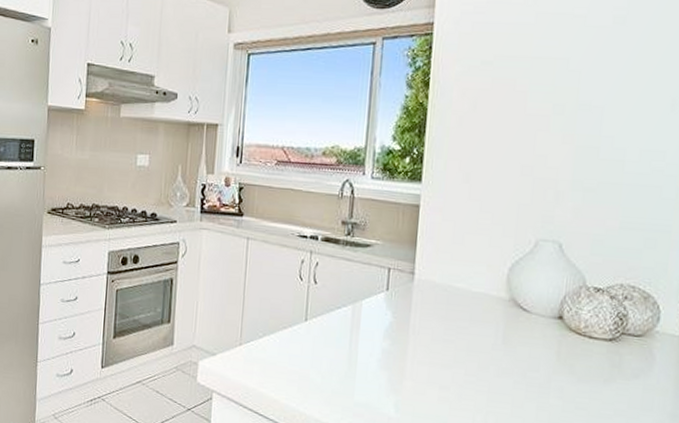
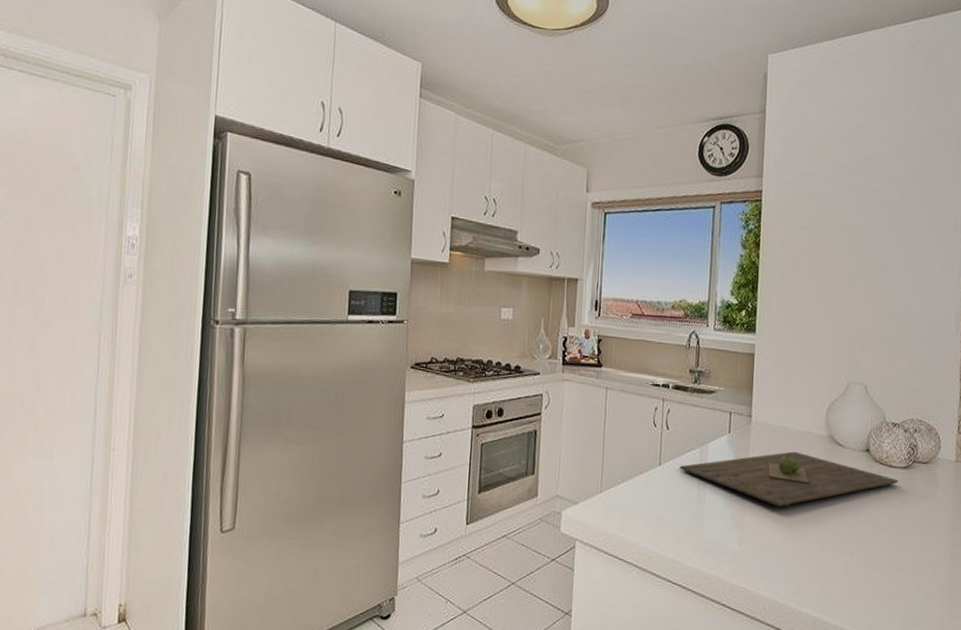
cutting board: none [328,314,601,374] -> present [680,451,899,507]

